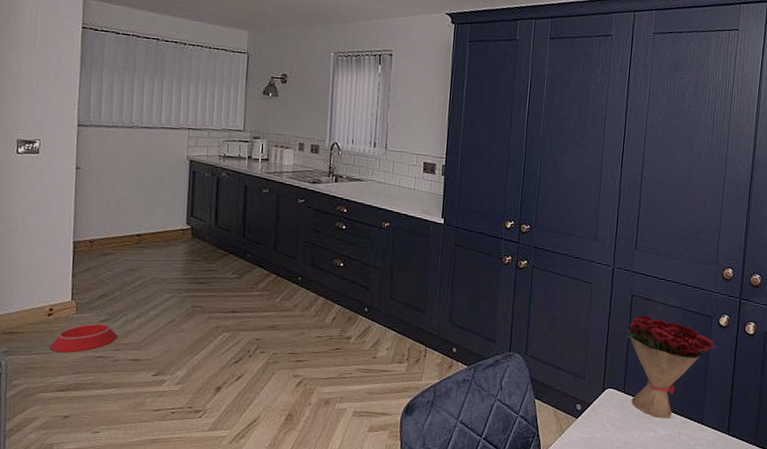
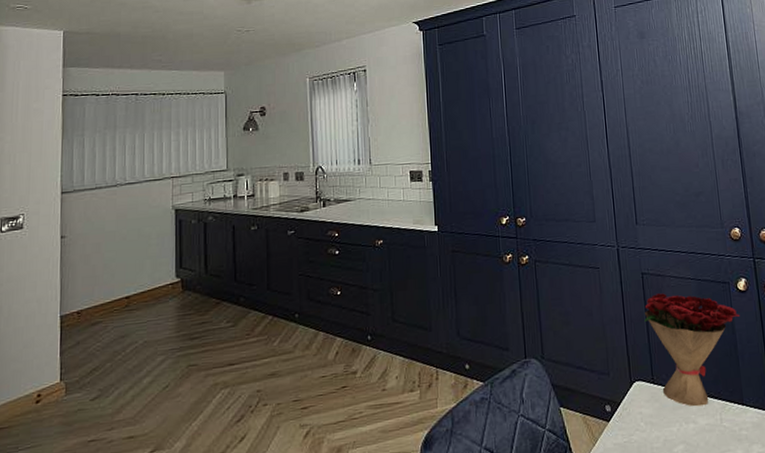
pet bowl: present [49,323,117,353] -> none [38,401,110,444]

